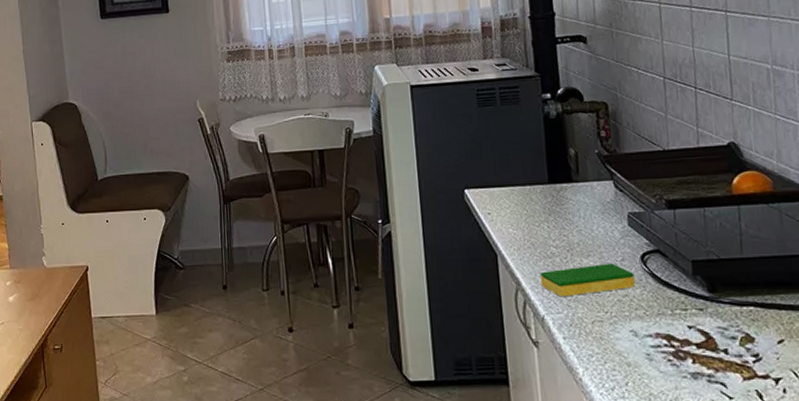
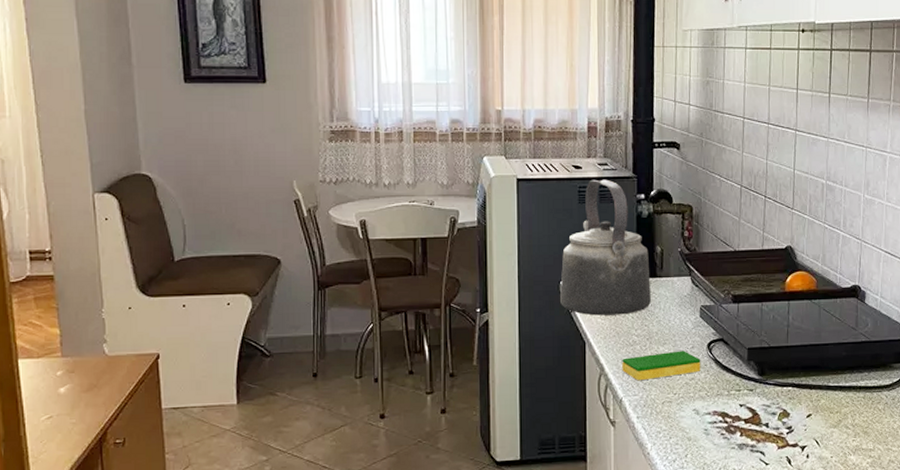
kettle: none [464,80,568,226] -> present [560,179,651,316]

